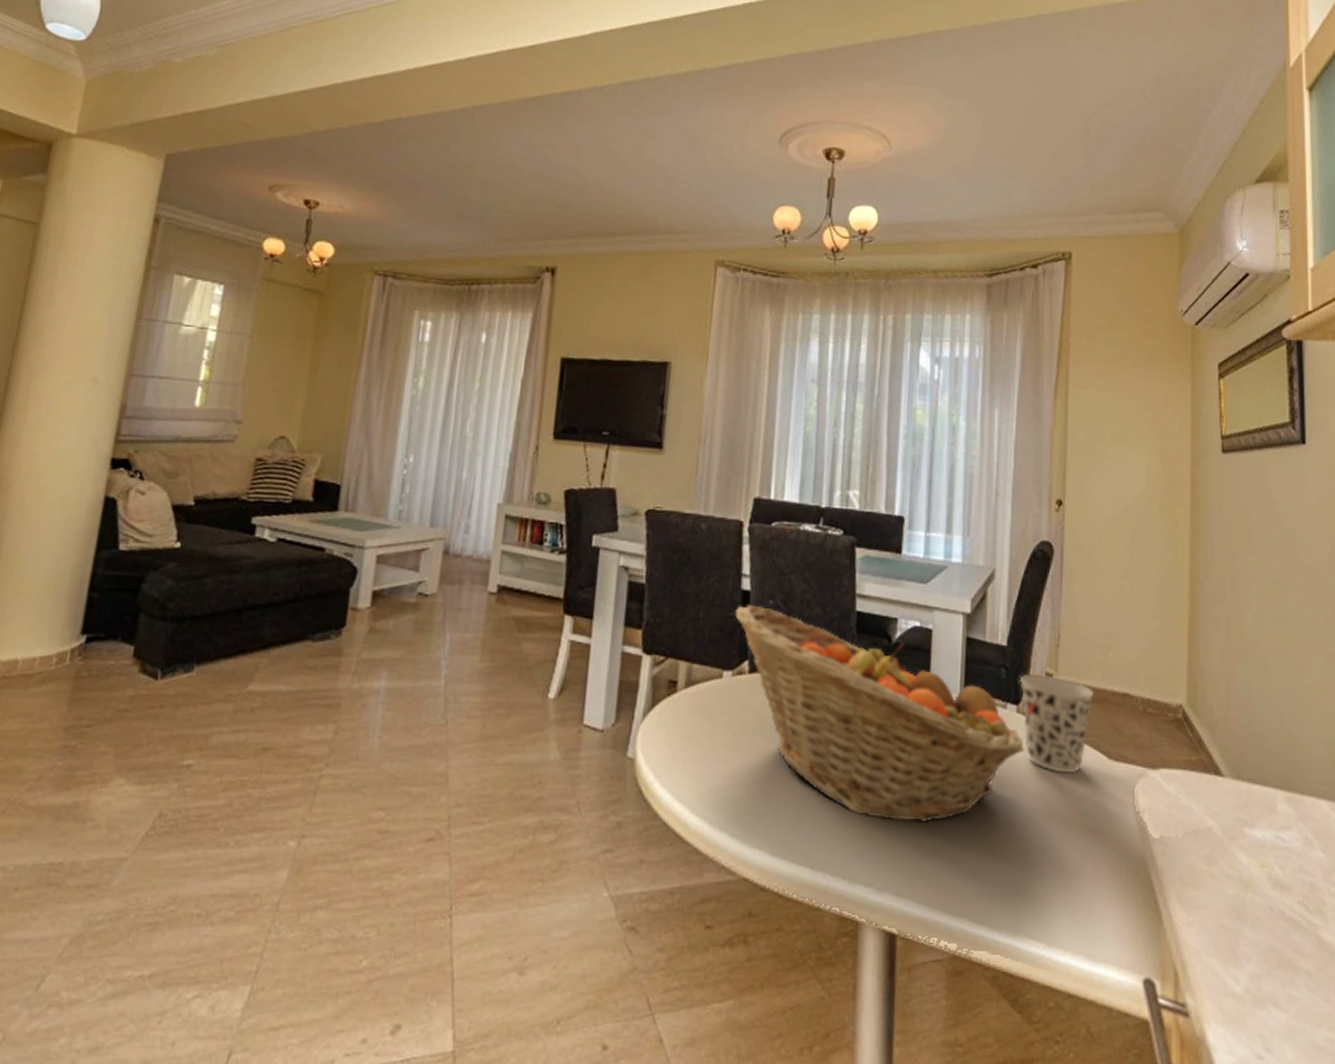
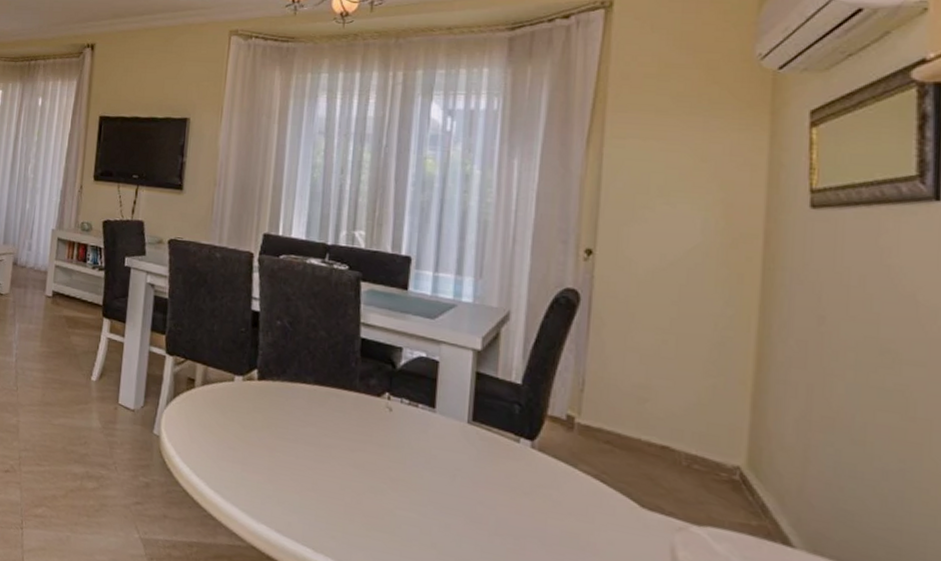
fruit basket: present [735,604,1025,822] -> none [246,323,540,533]
cup: present [1019,674,1095,774] -> none [535,413,626,516]

